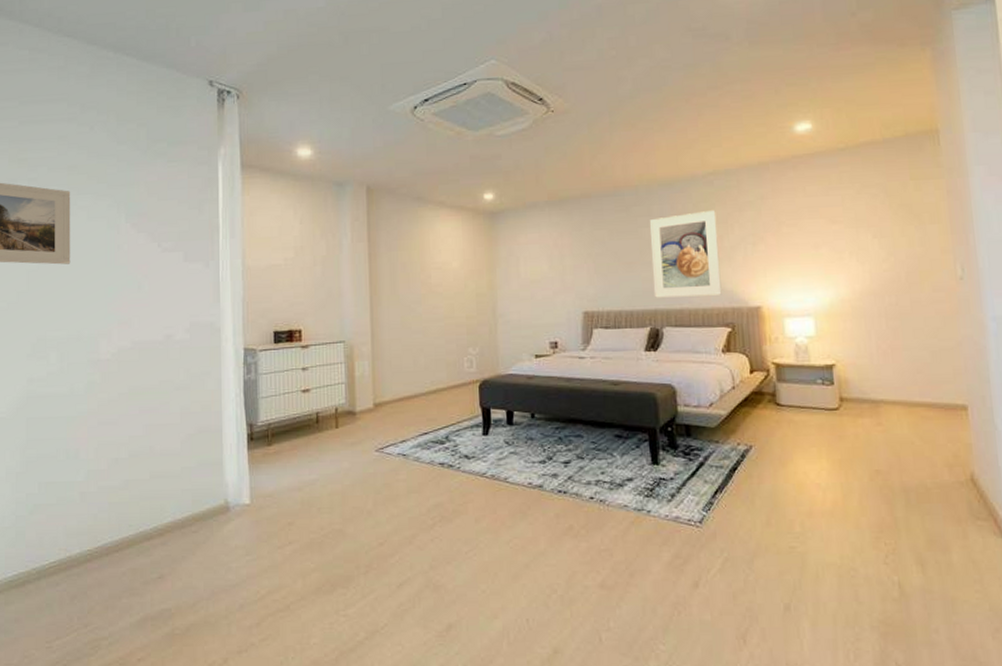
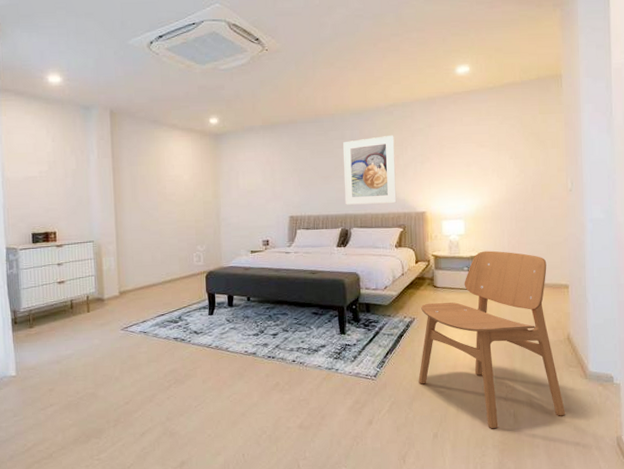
chair: none [760,358,976,602] -> present [418,250,566,428]

